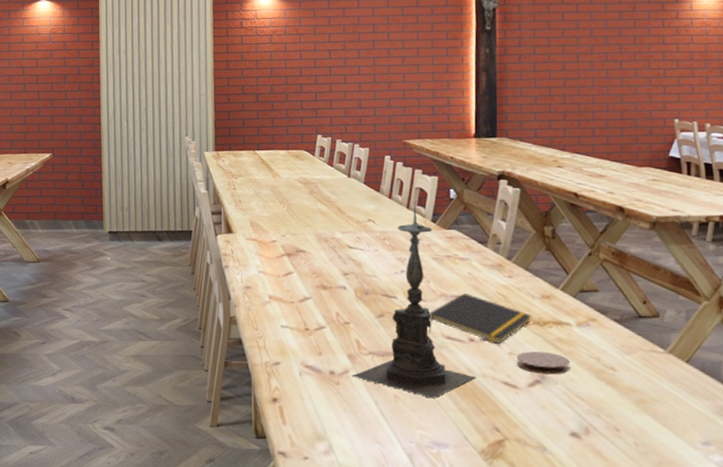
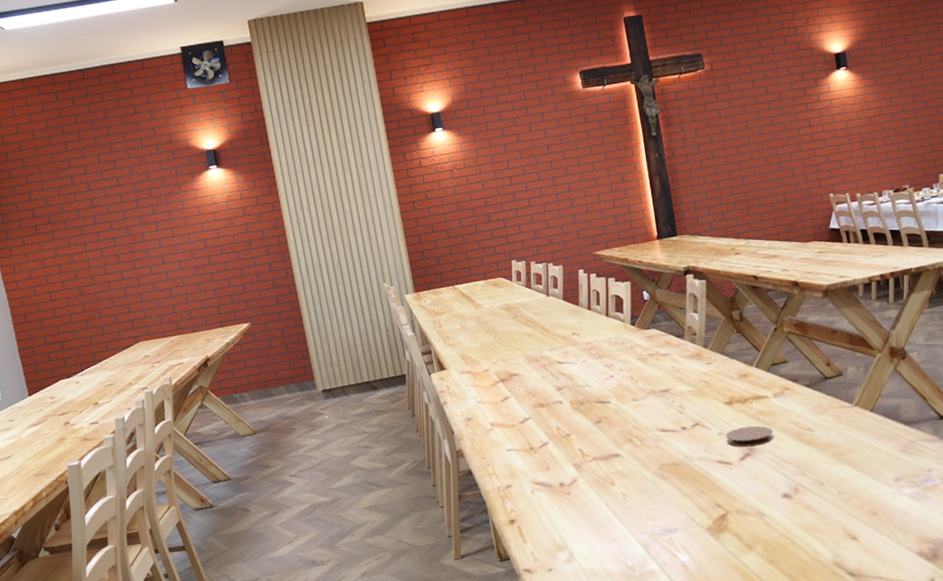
candle holder: present [352,200,476,399] -> none [580,307,693,490]
notepad: present [427,293,532,344] -> none [642,386,734,430]

